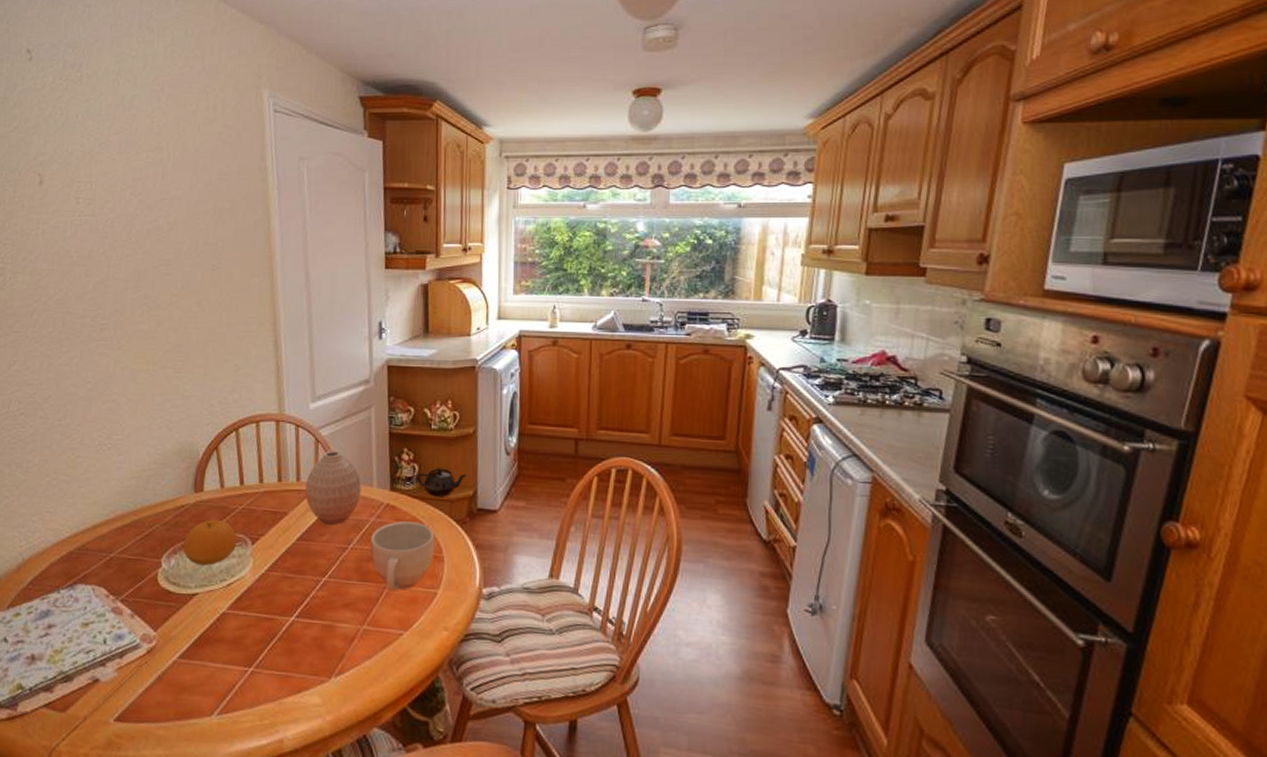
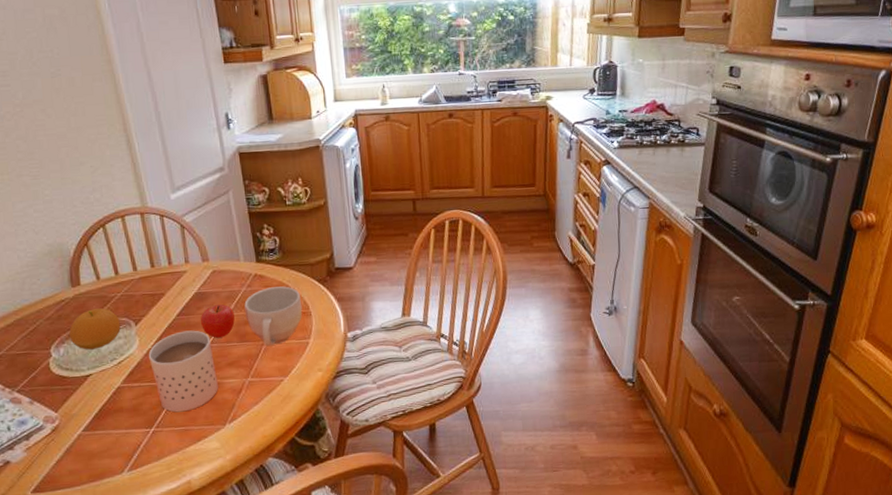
mug: none [259,558,330,654] -> present [148,330,218,413]
vase: present [305,451,362,525] -> none [177,234,230,299]
fruit: none [320,534,358,572] -> present [200,304,235,338]
teapot: present [416,467,467,497] -> none [278,236,323,263]

